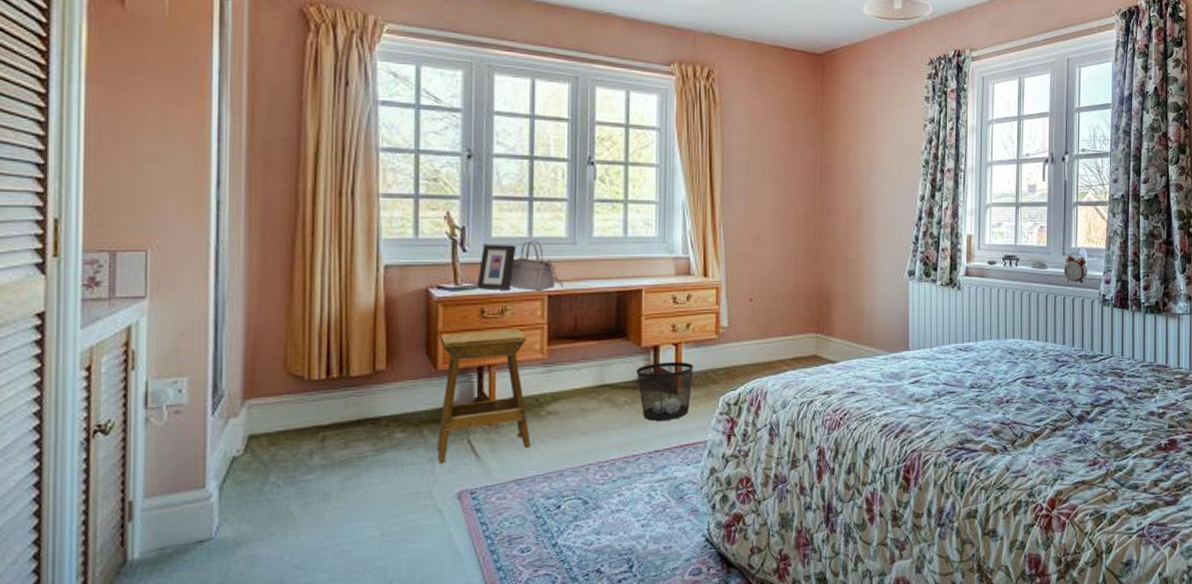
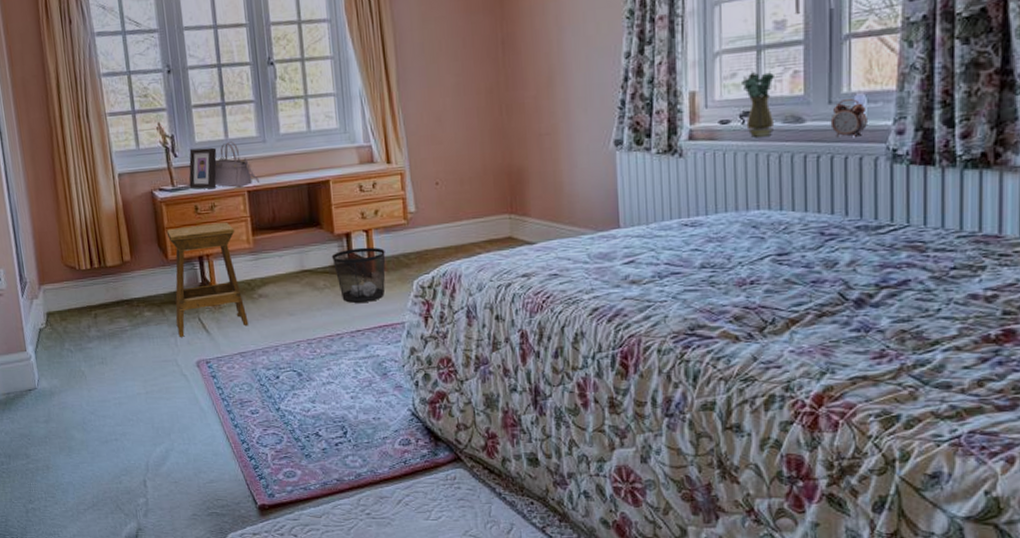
vase: none [1004,223,1027,277] -> present [740,71,775,137]

